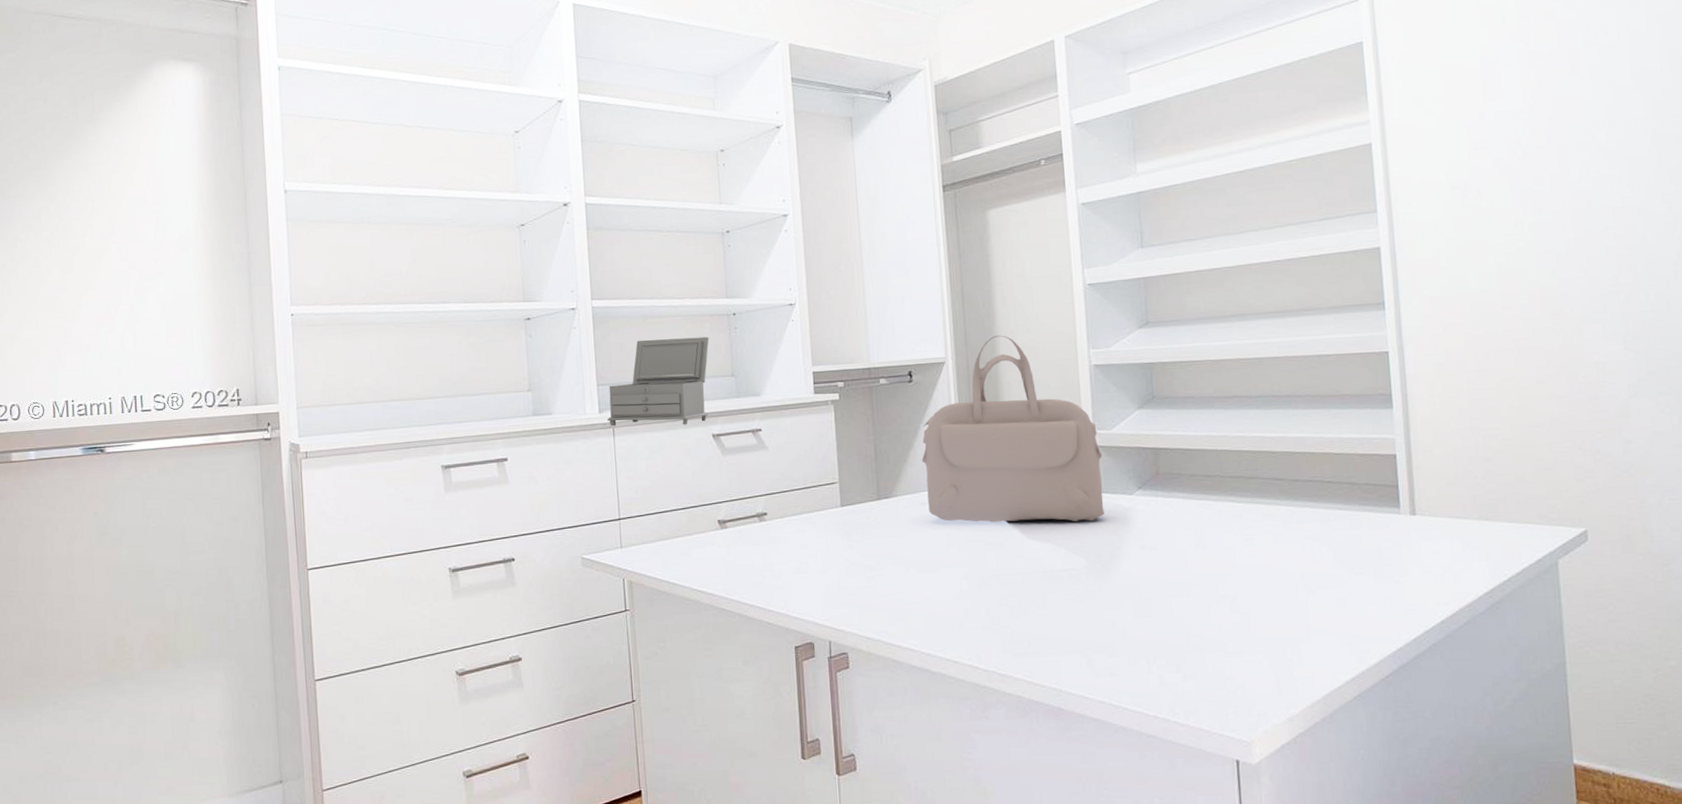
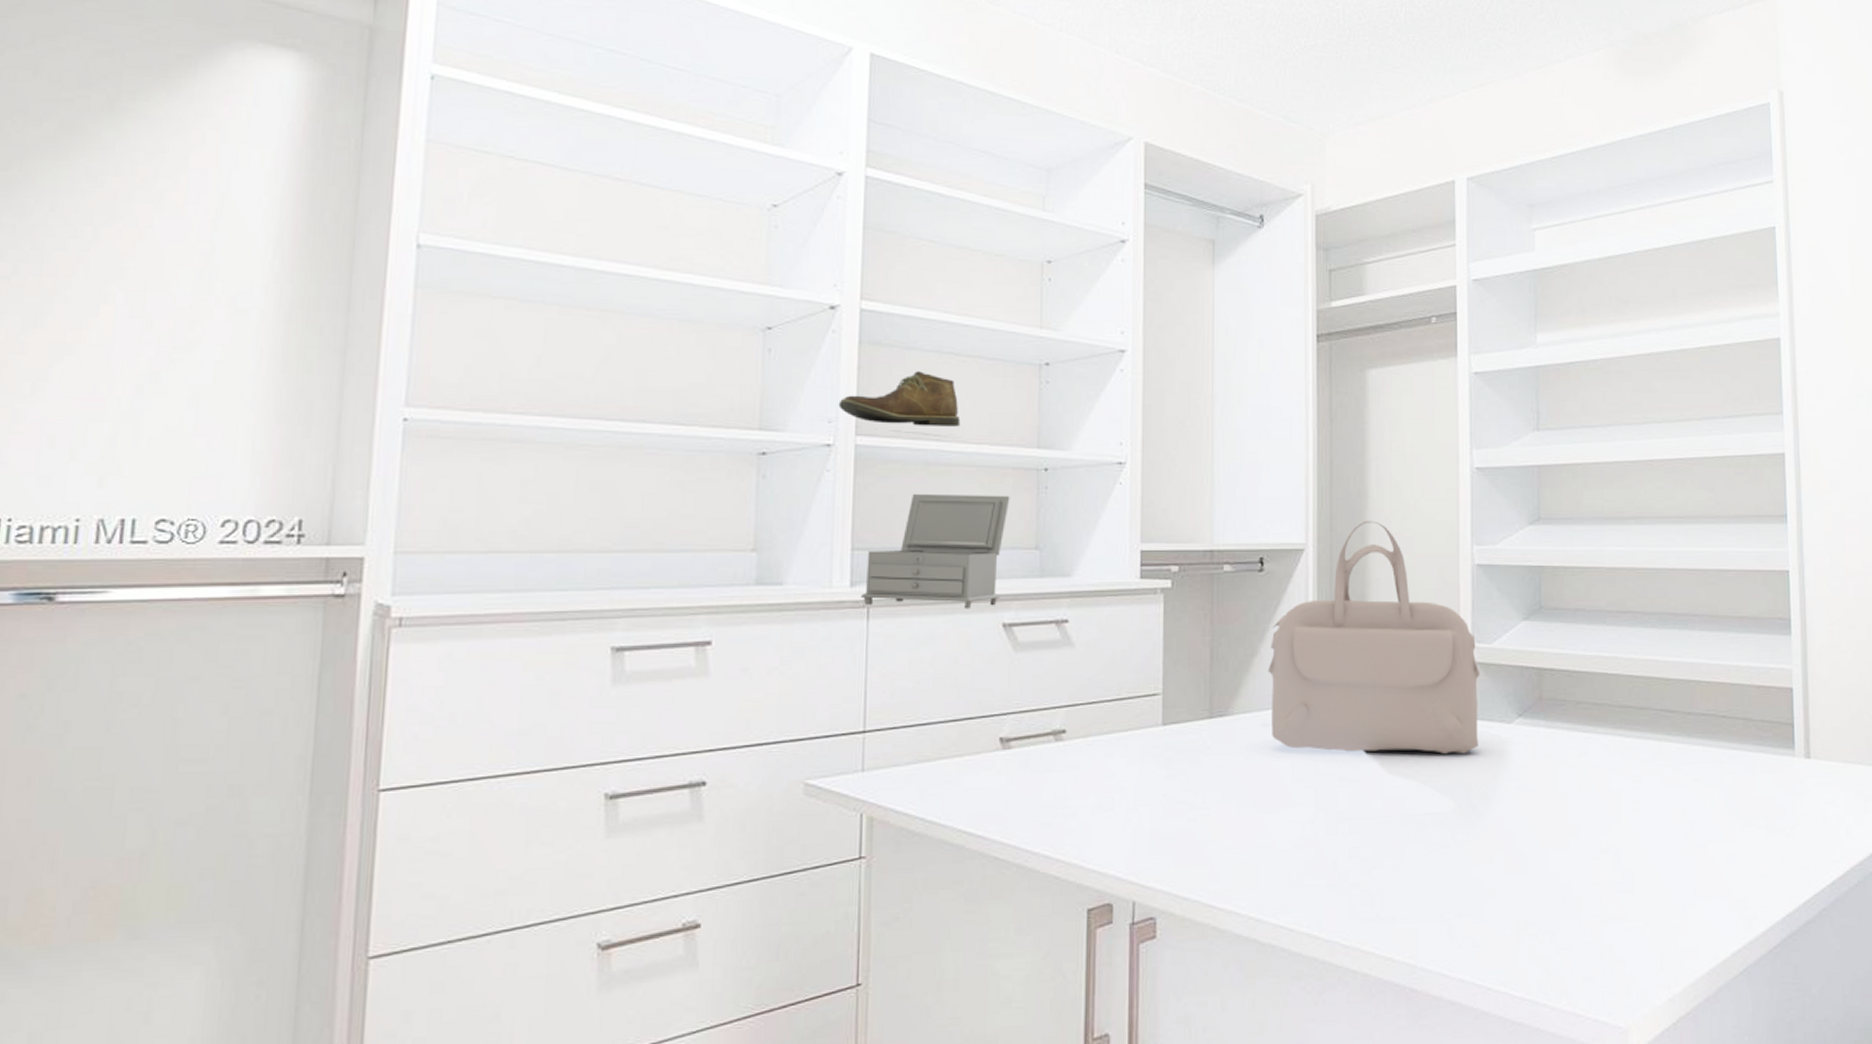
boot: none [577,247,667,290] -> present [838,371,961,427]

